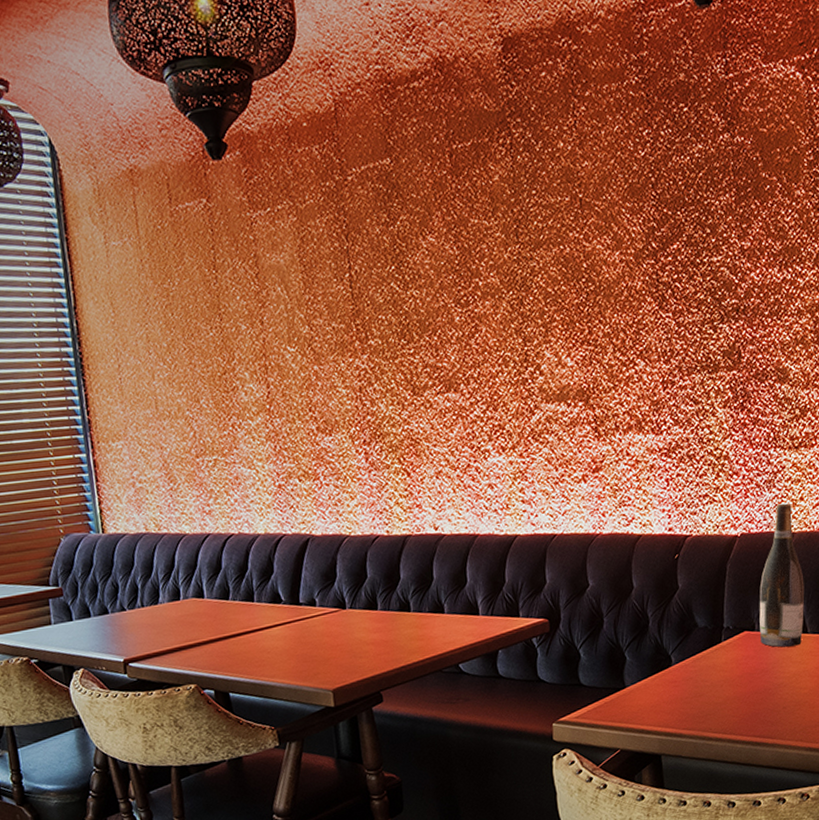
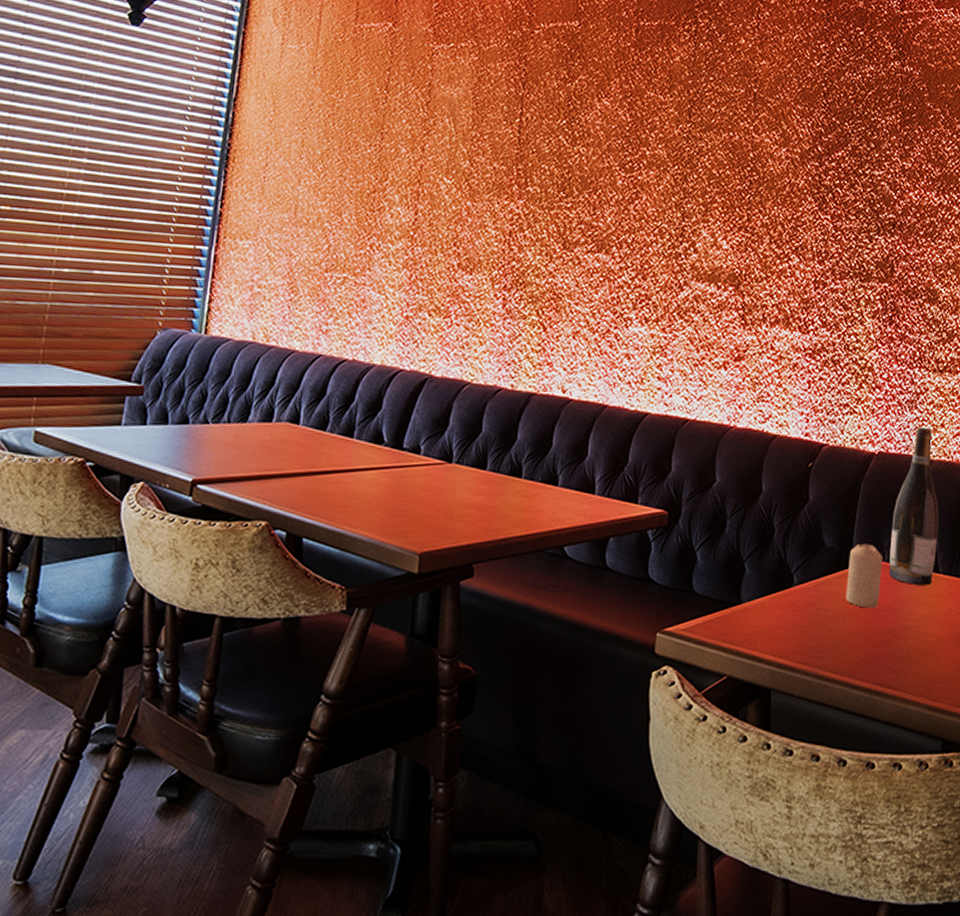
candle: none [721,618,754,674] -> present [846,543,883,609]

